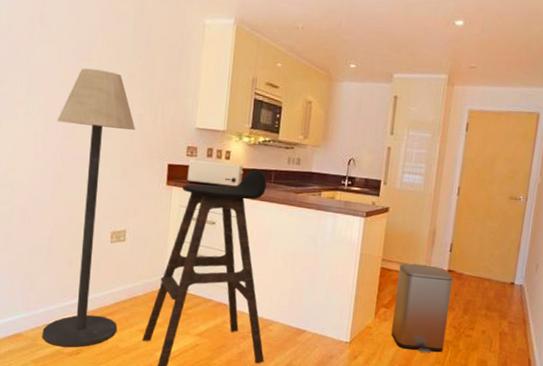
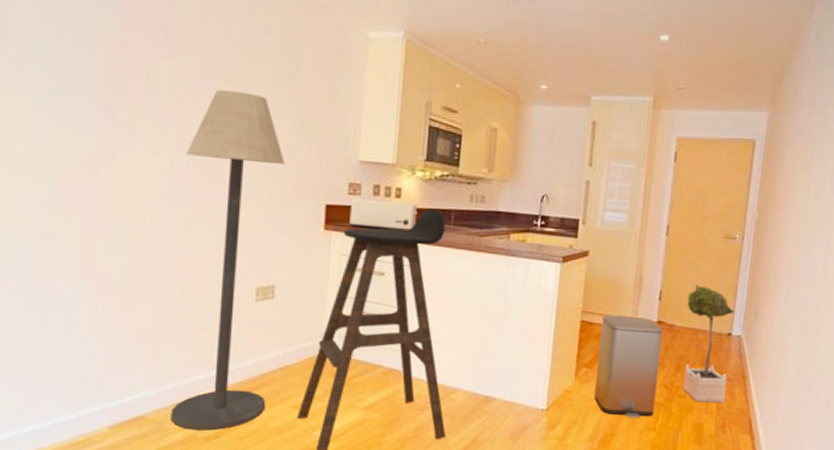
potted tree: none [469,238,518,344] -> present [682,284,736,403]

